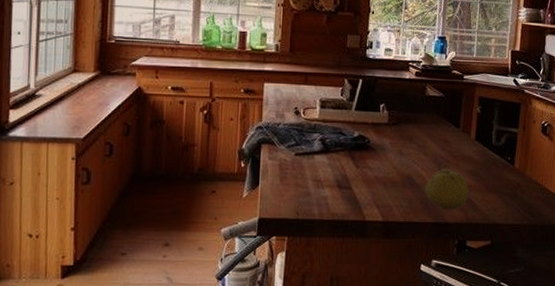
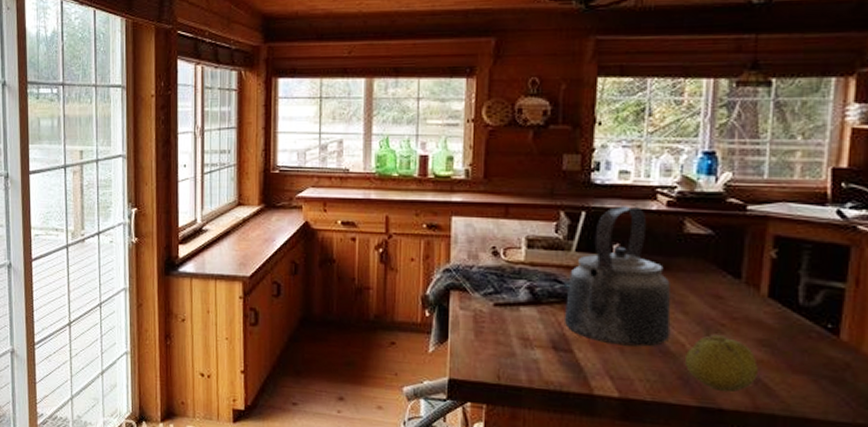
kettle: none [345,75,417,181] -> present [563,206,671,347]

